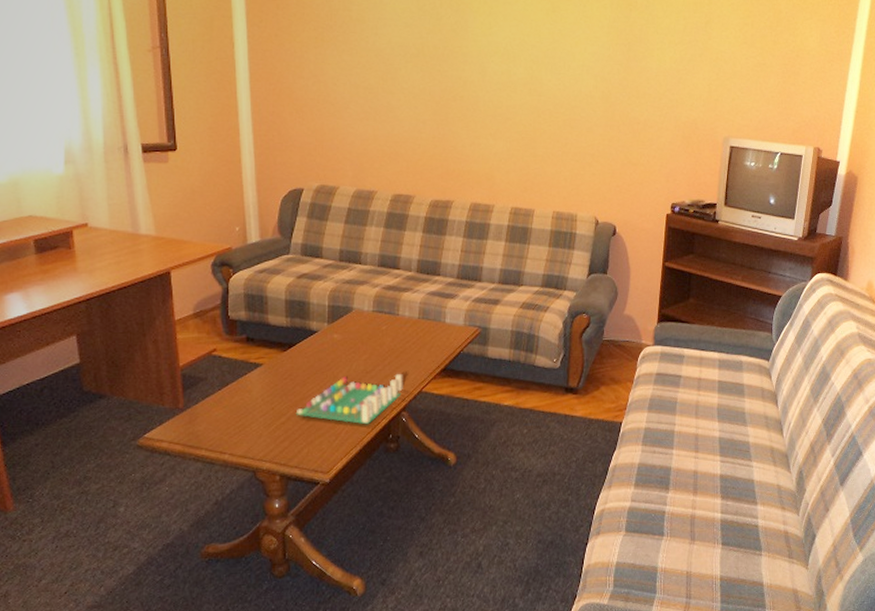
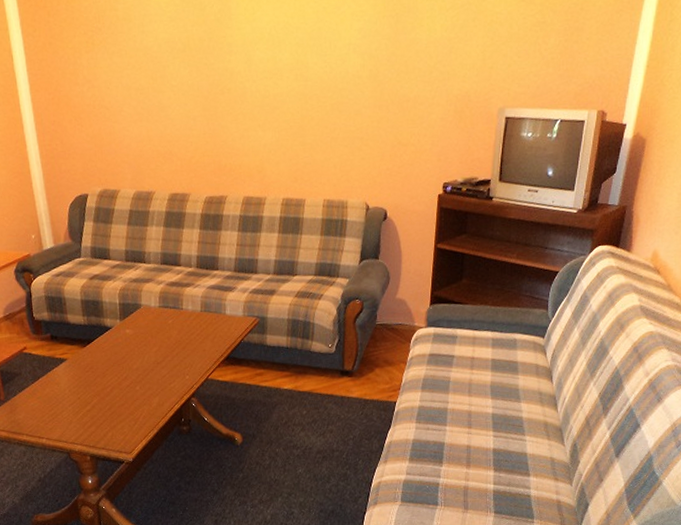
board game: present [295,373,403,425] -> none [99,363,191,410]

